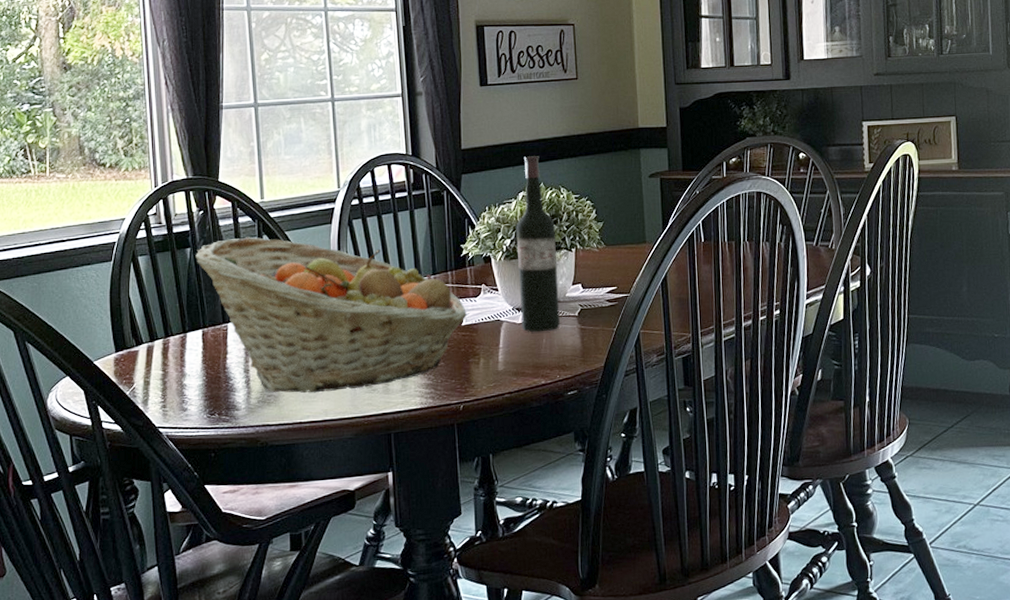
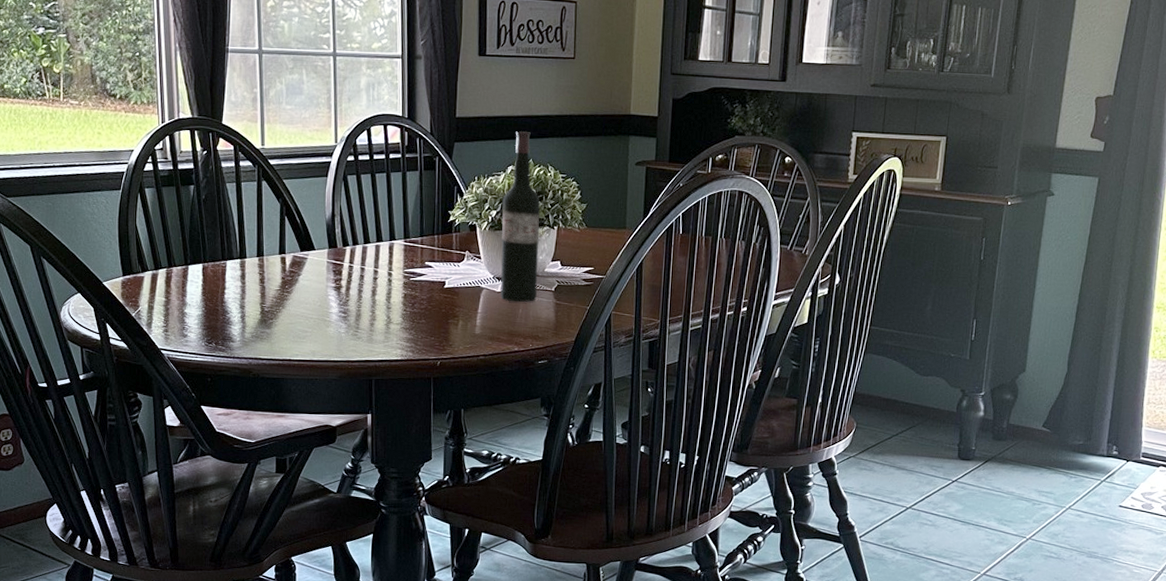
fruit basket: present [195,237,467,393] -> none [198,181,450,335]

